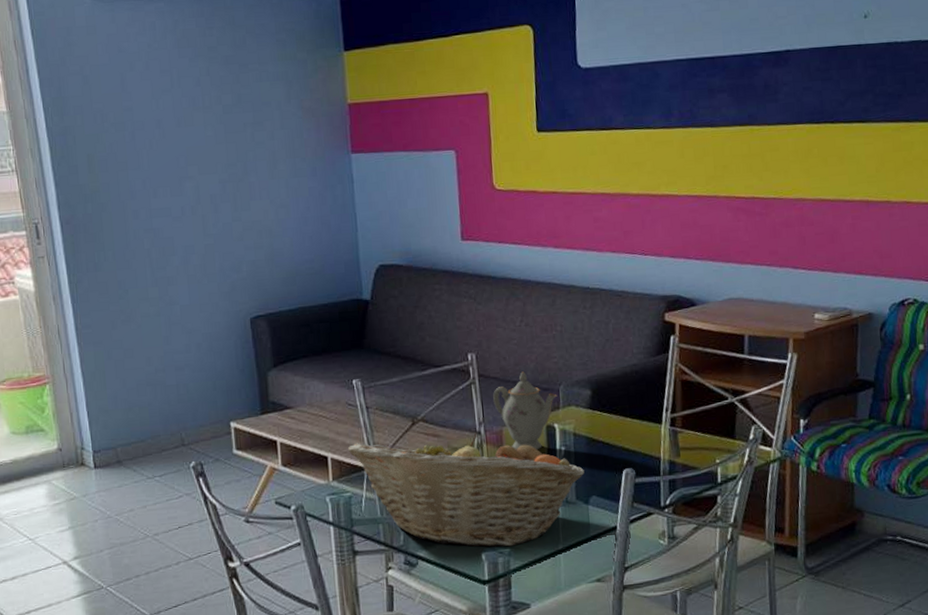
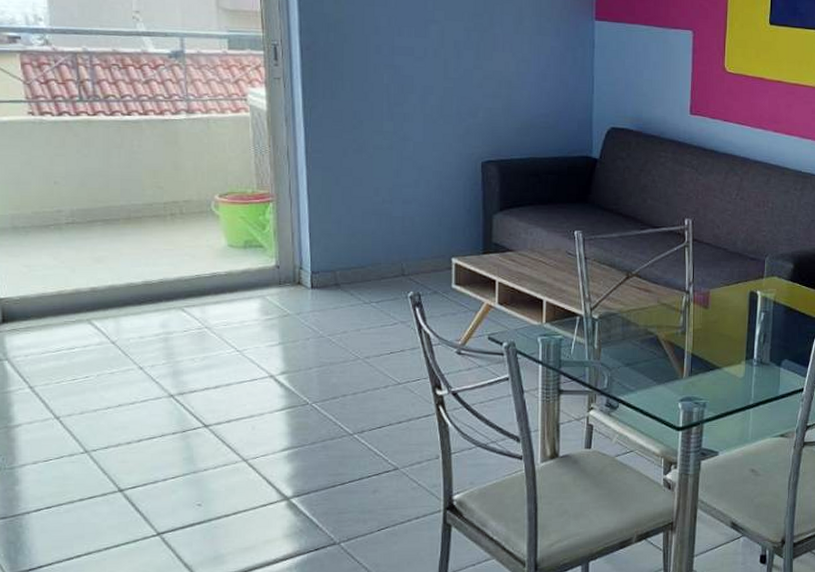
fruit basket: present [348,433,585,547] -> none [564,290,780,398]
teapot: present [493,371,557,450] -> none [704,241,763,313]

